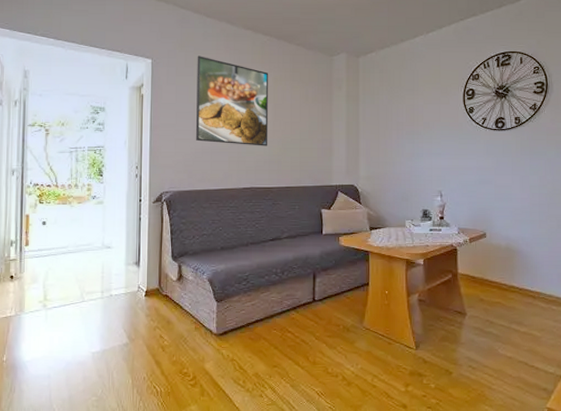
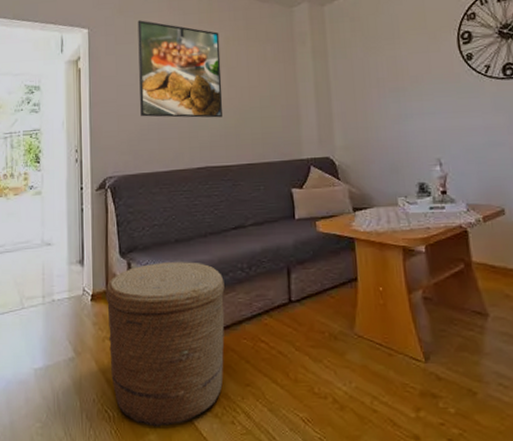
basket: none [158,266,261,400] -> present [105,262,225,427]

